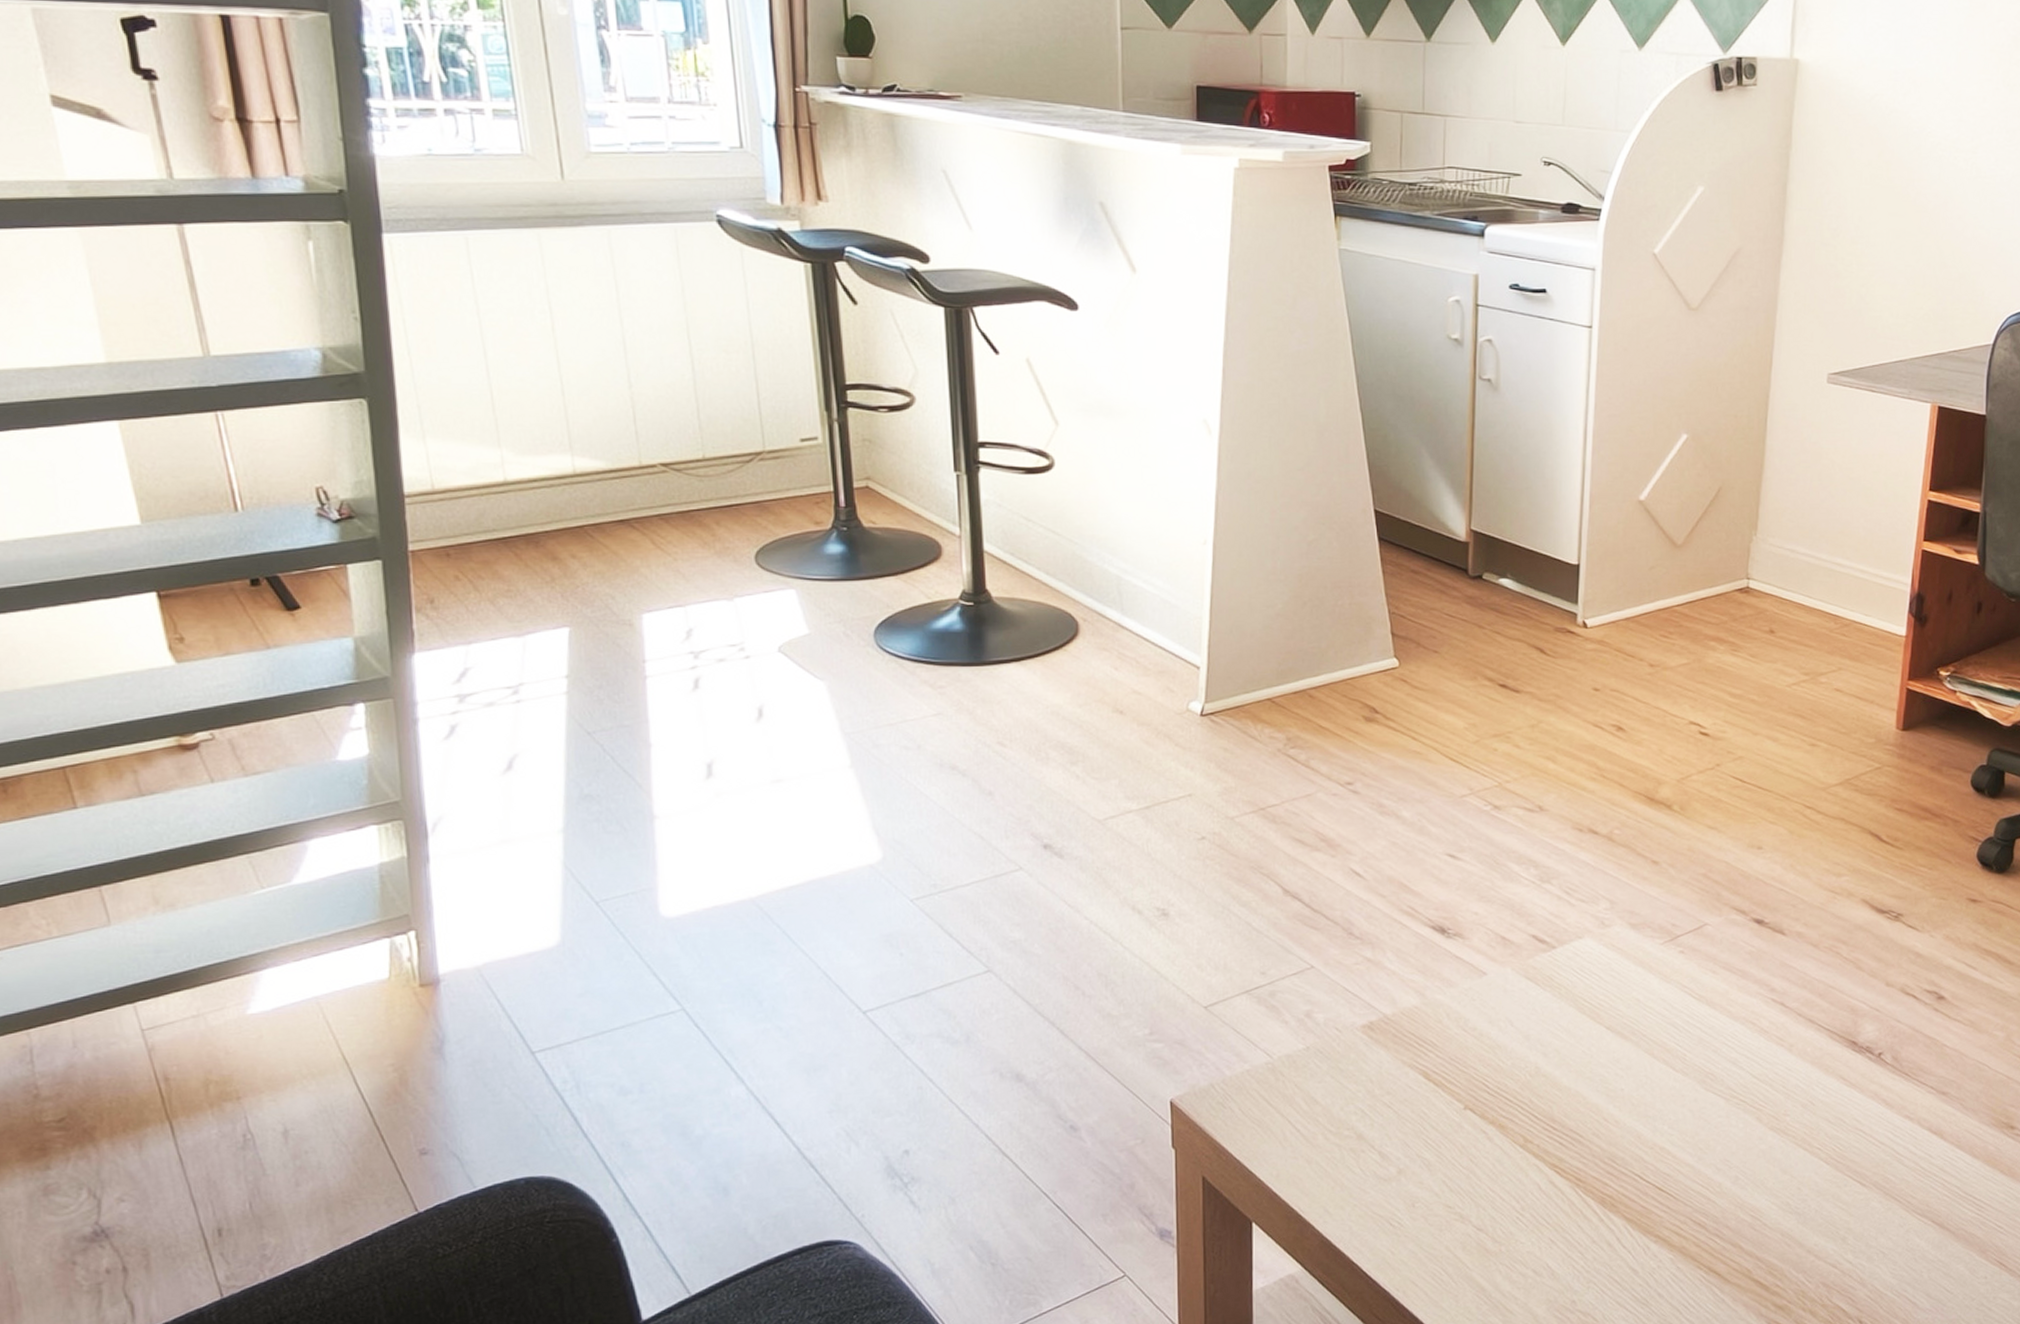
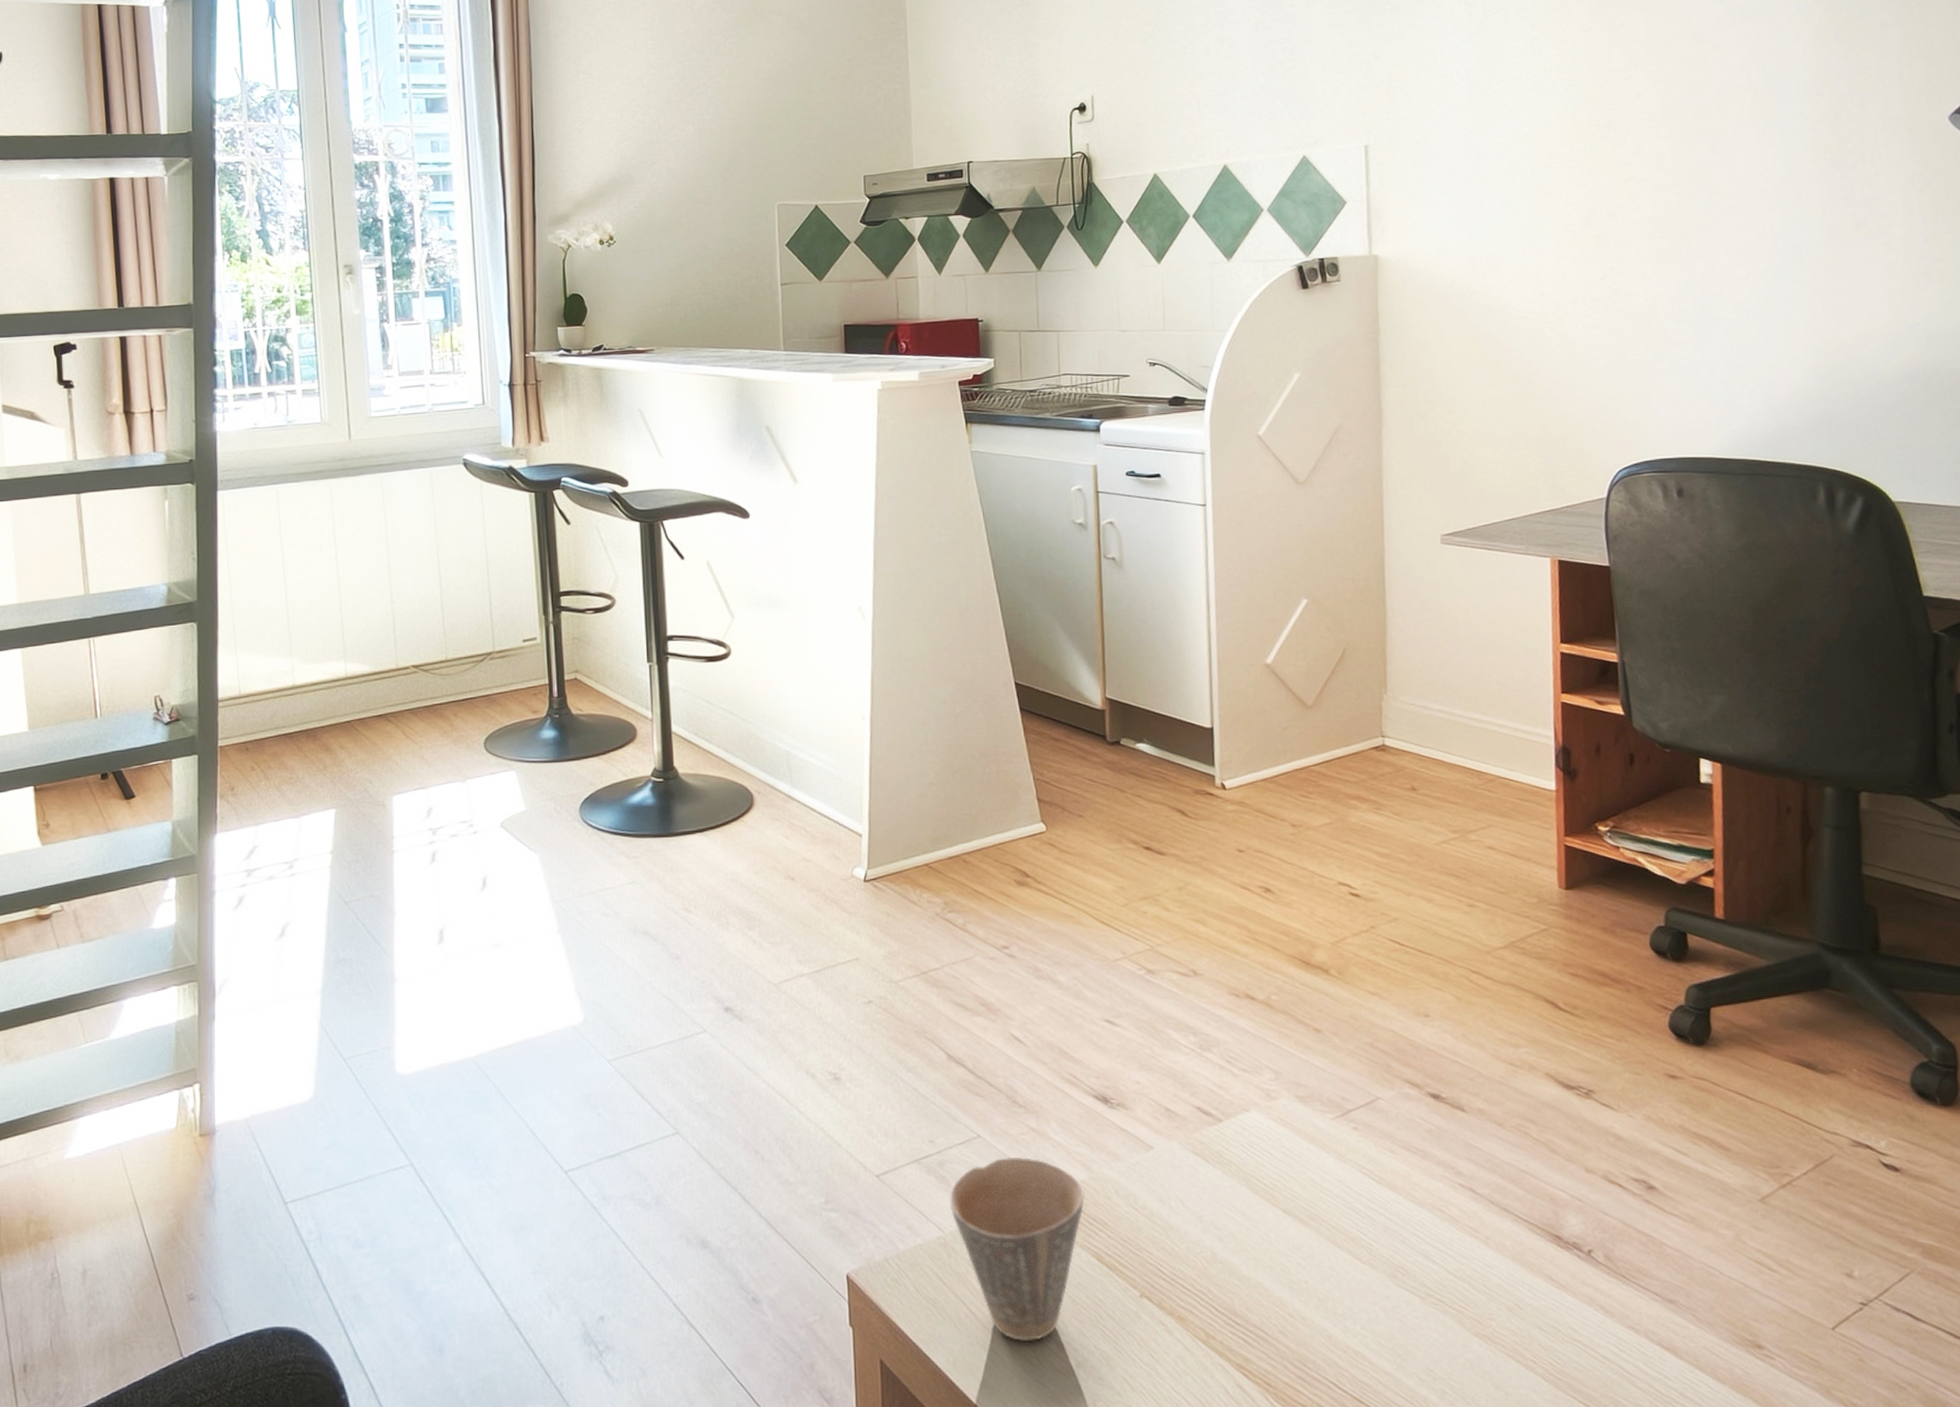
cup: none [1279,985,1416,1154] -> present [949,1156,1085,1341]

